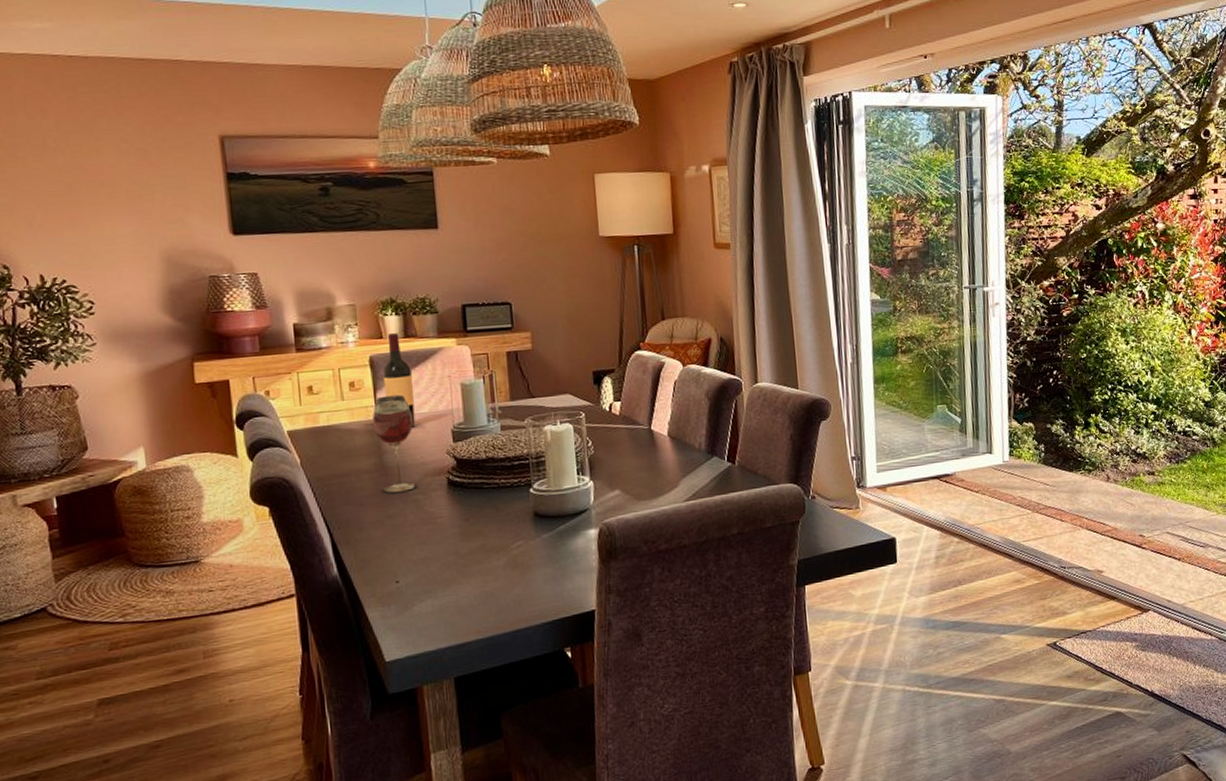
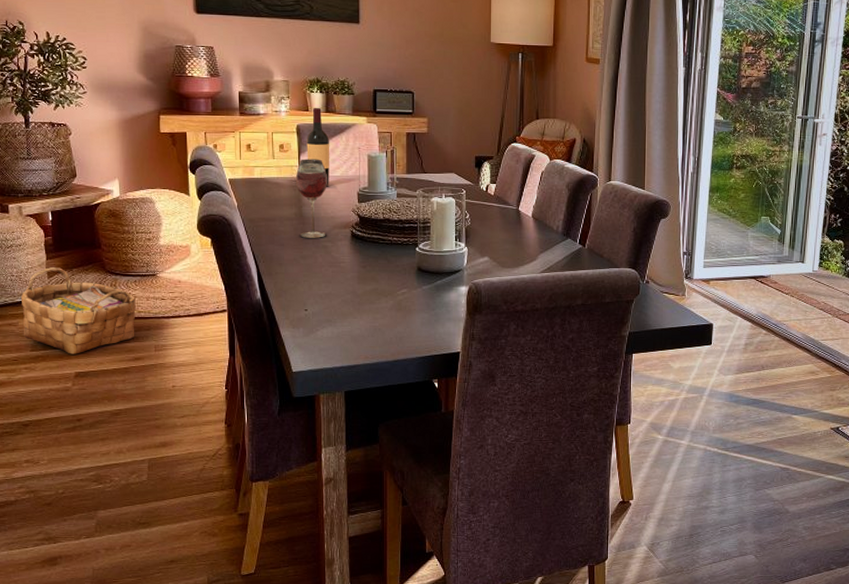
woven basket: none [20,567,176,677] -> present [21,267,136,354]

